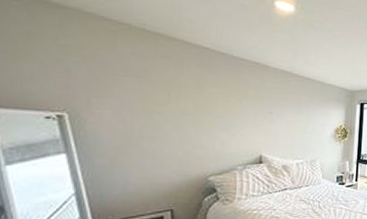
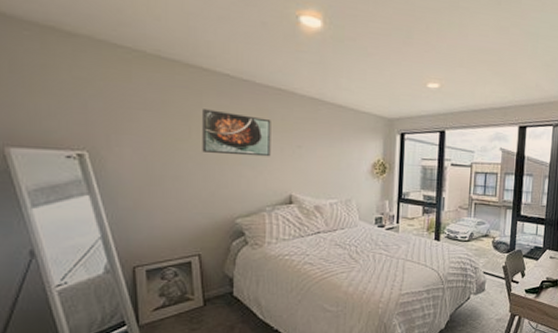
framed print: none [180,77,246,122] -> present [202,109,271,157]

